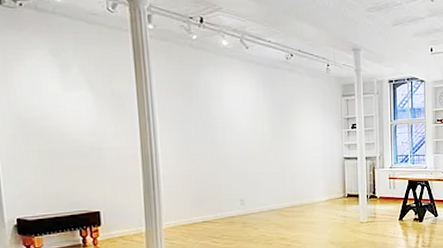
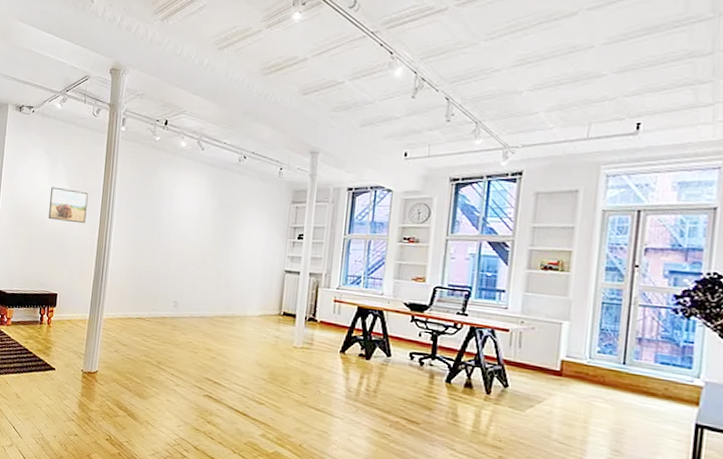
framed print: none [67,94,122,133] -> present [48,187,88,224]

